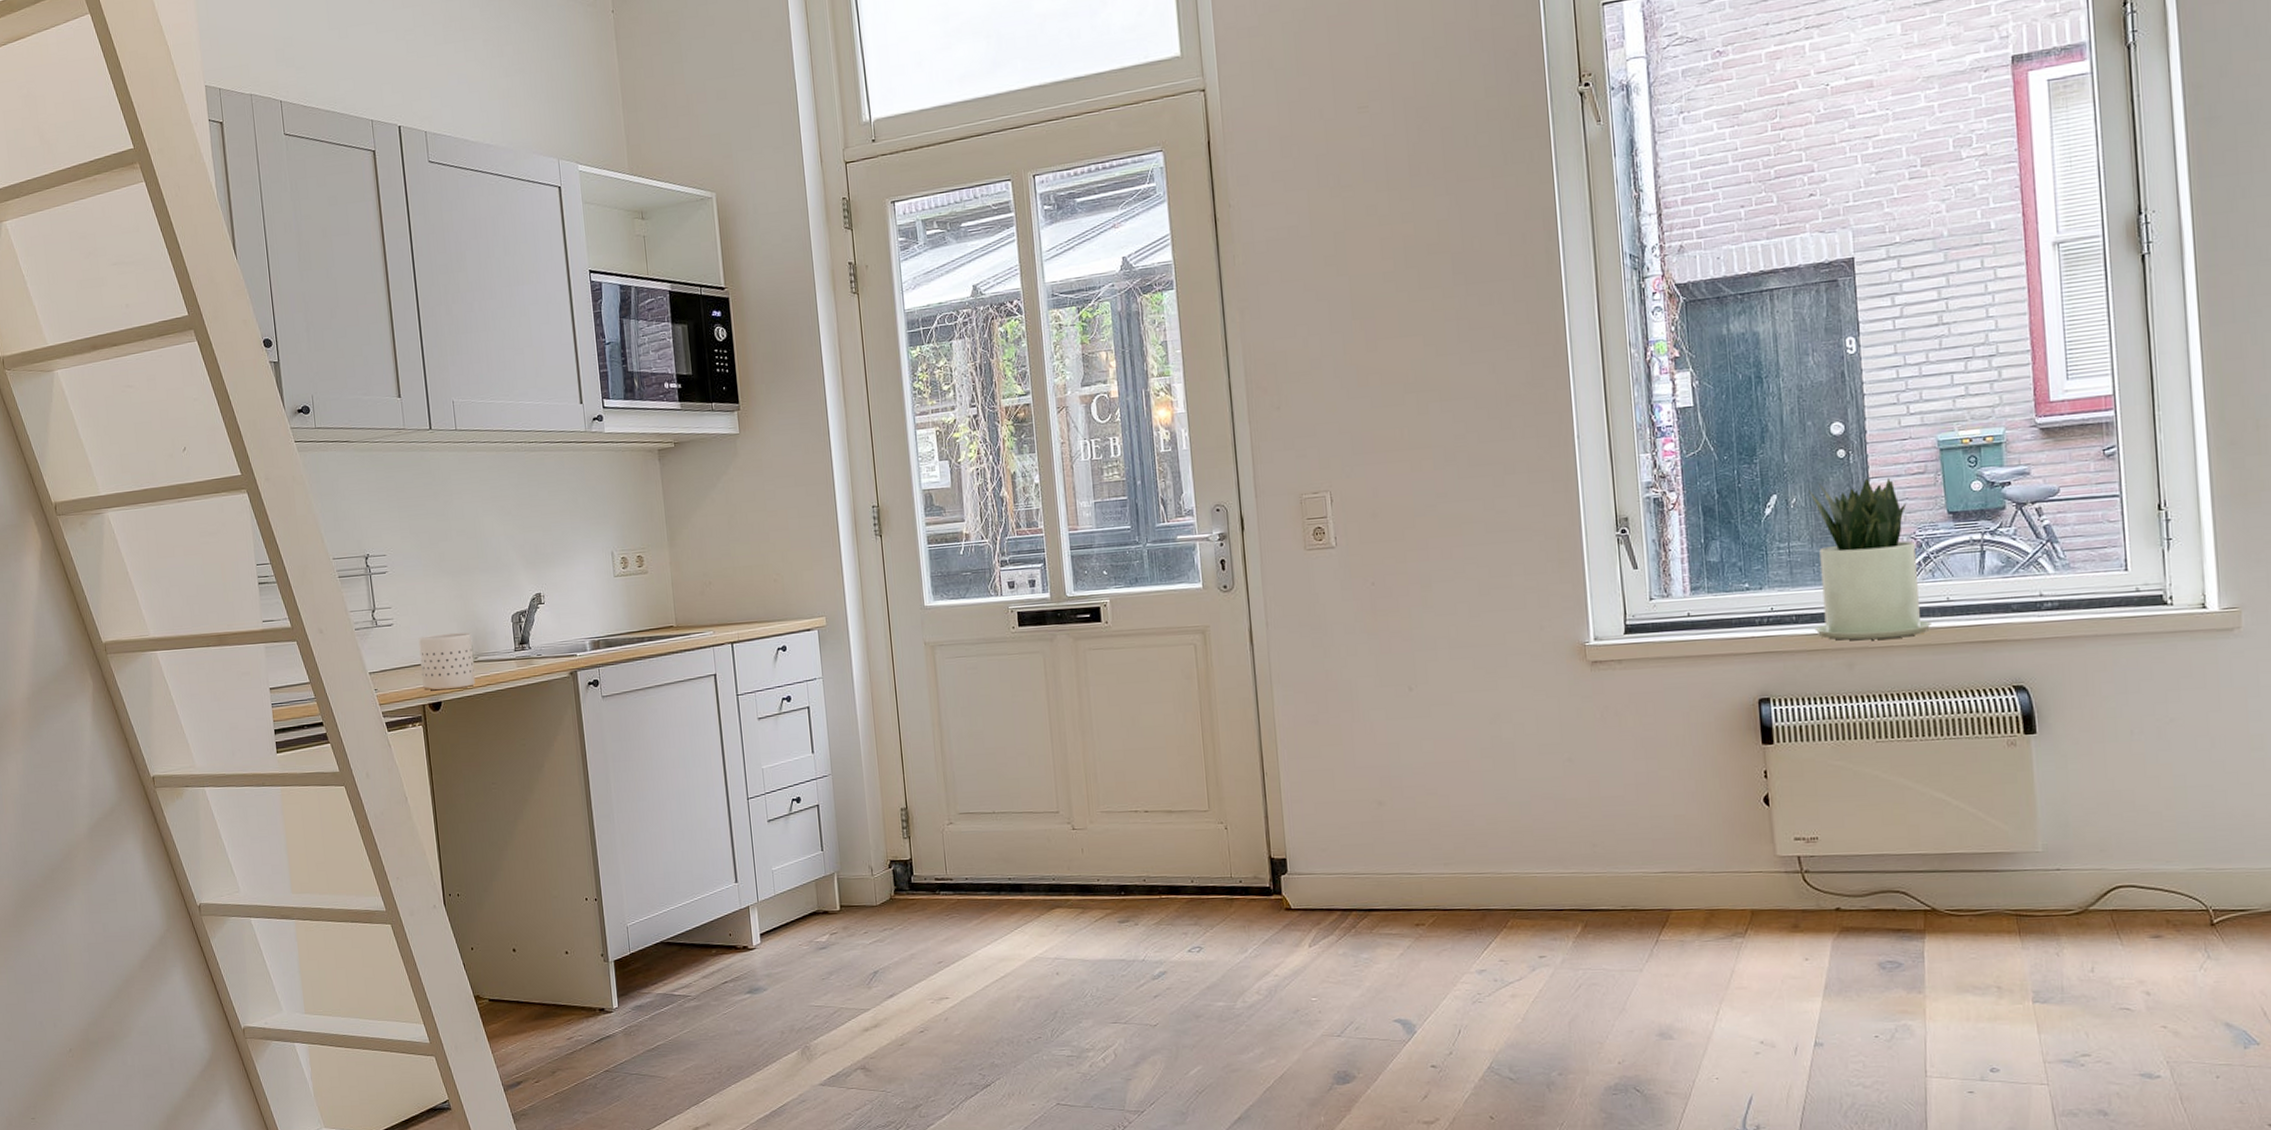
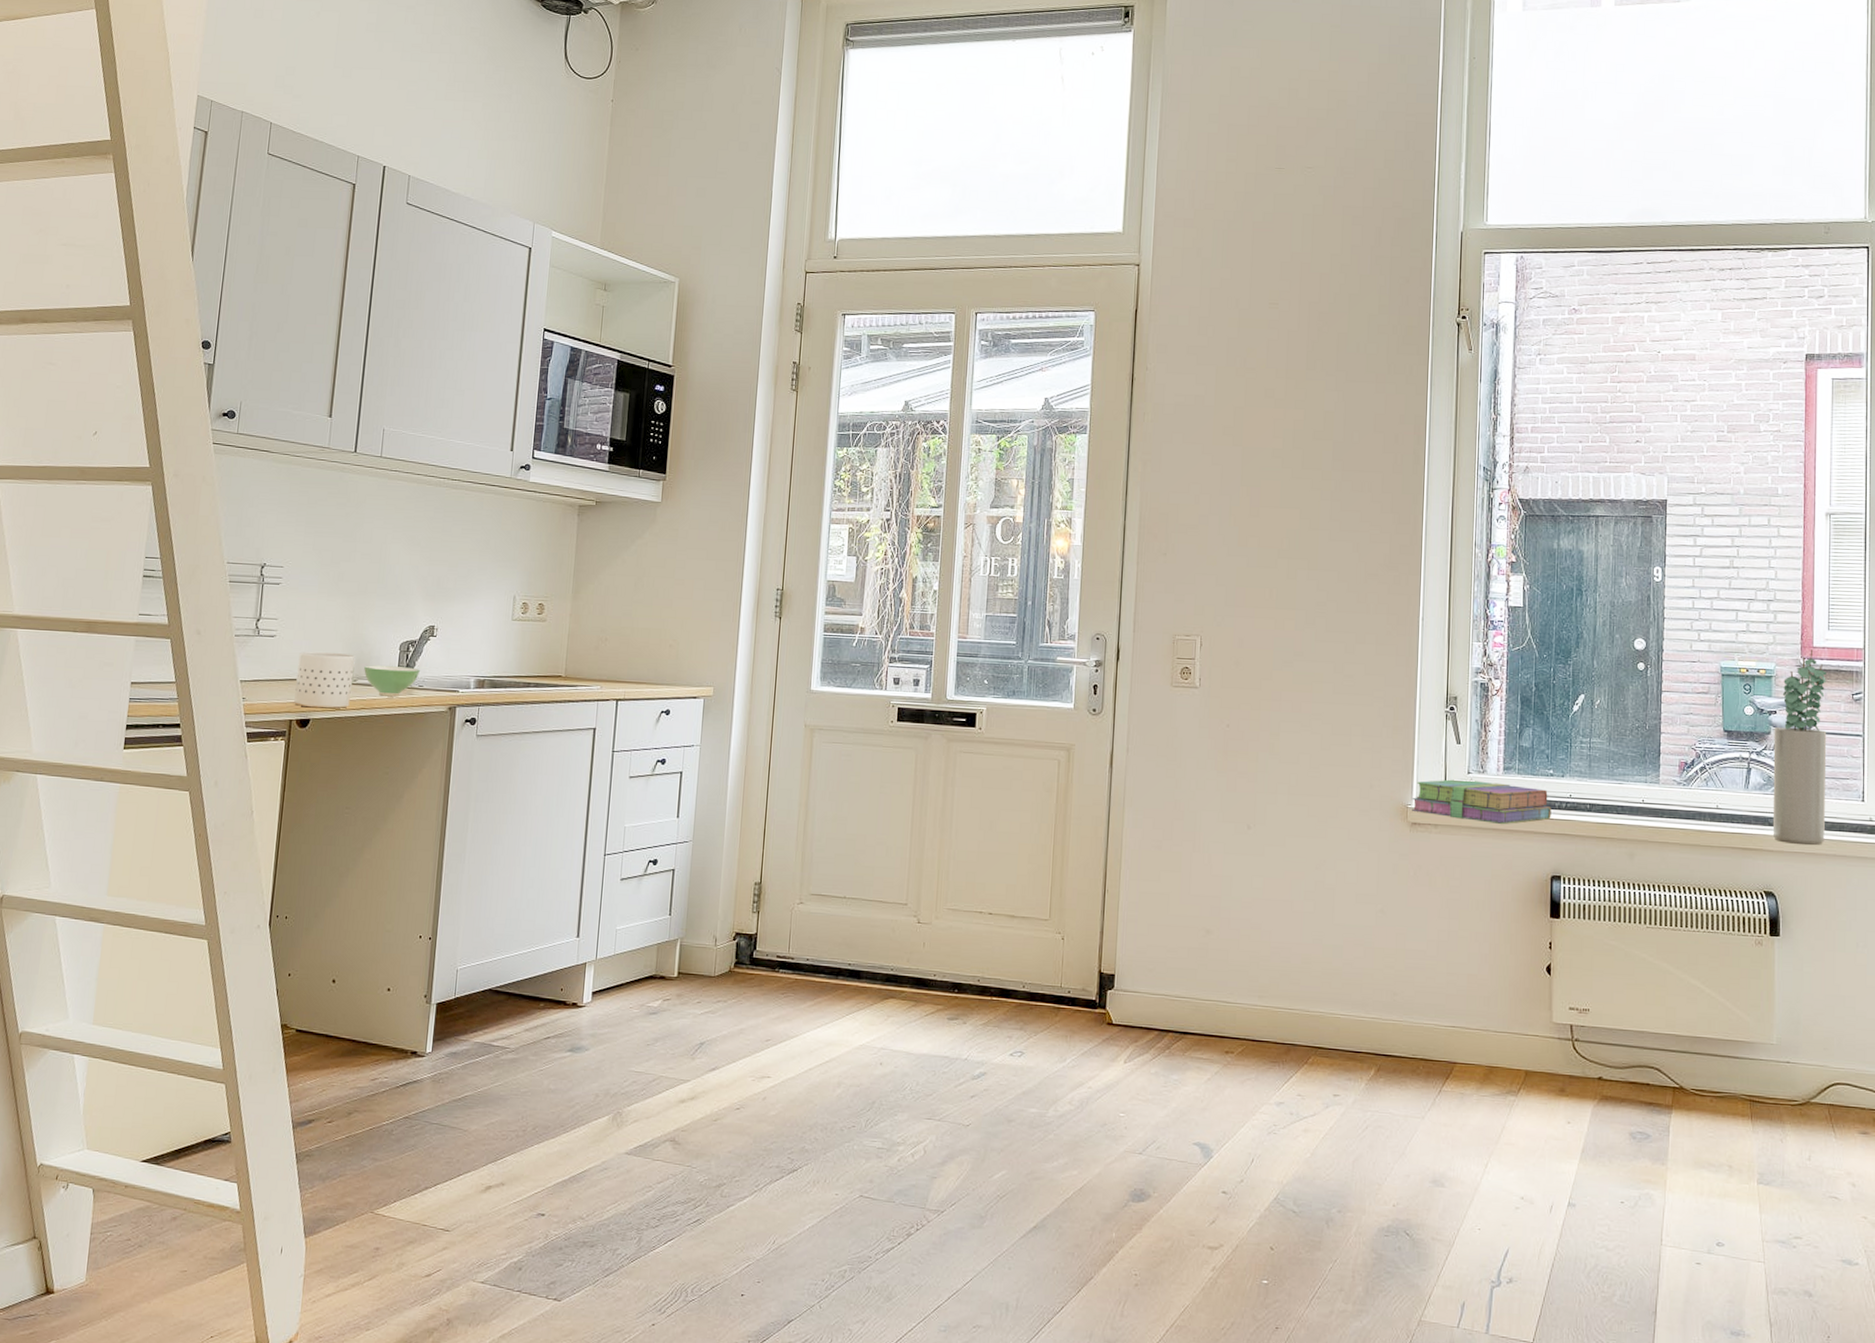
bowl: none [481,637,536,670] -> present [363,665,421,697]
books: none [1589,605,1752,651] -> present [1412,778,1551,825]
planter: present [1809,477,1932,641] -> none [1604,690,1702,836]
vase: none [2009,405,2082,630] -> present [1772,649,1827,846]

